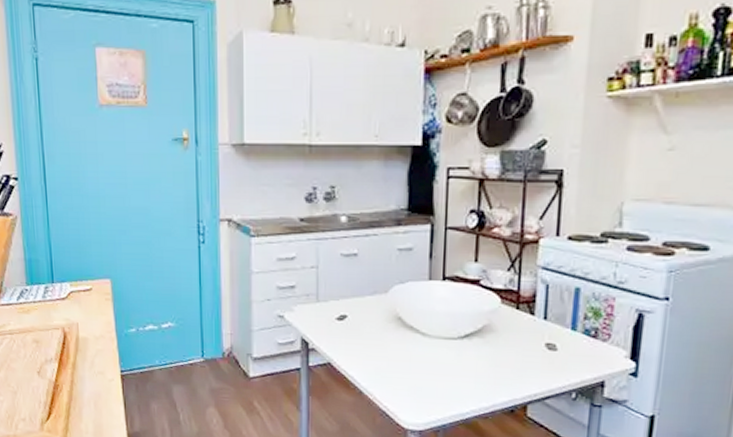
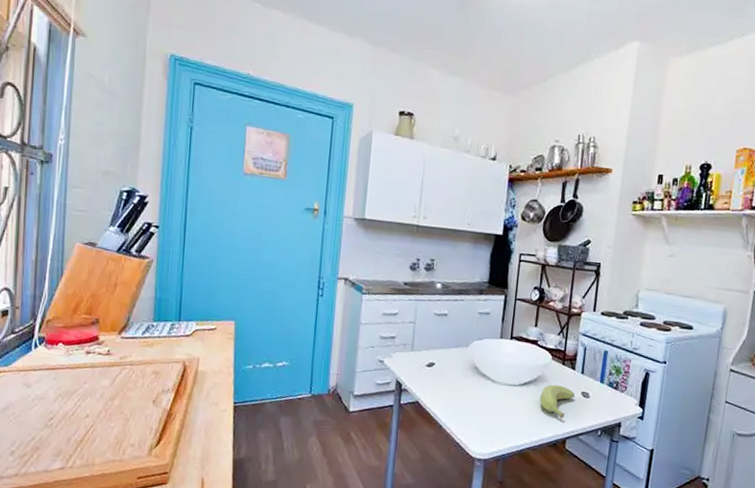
banana: none [487,335,537,379] -> present [539,384,576,419]

